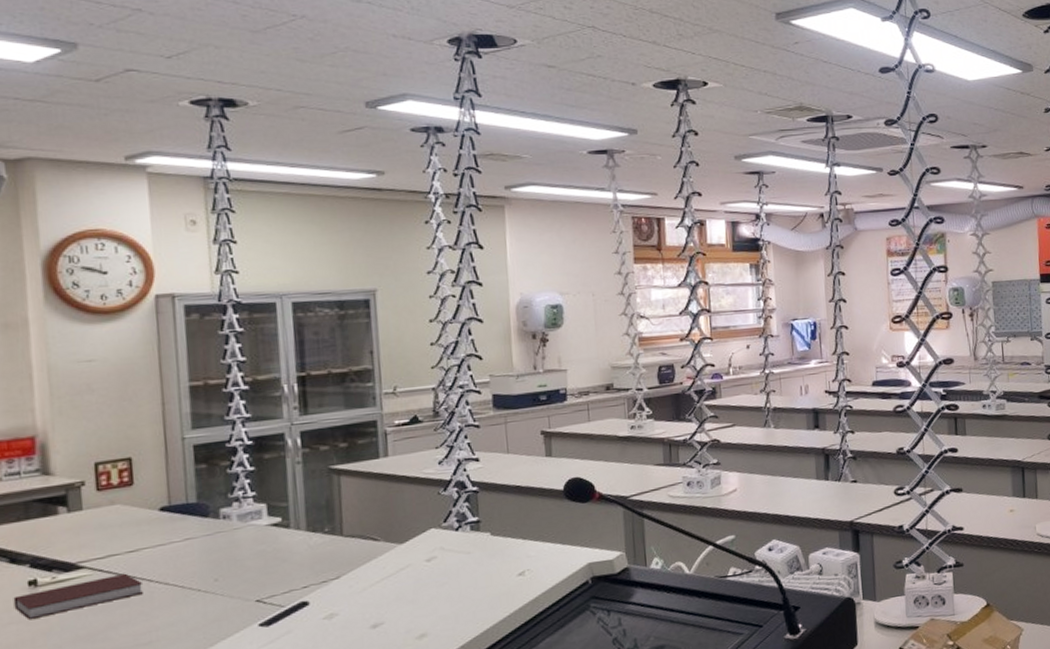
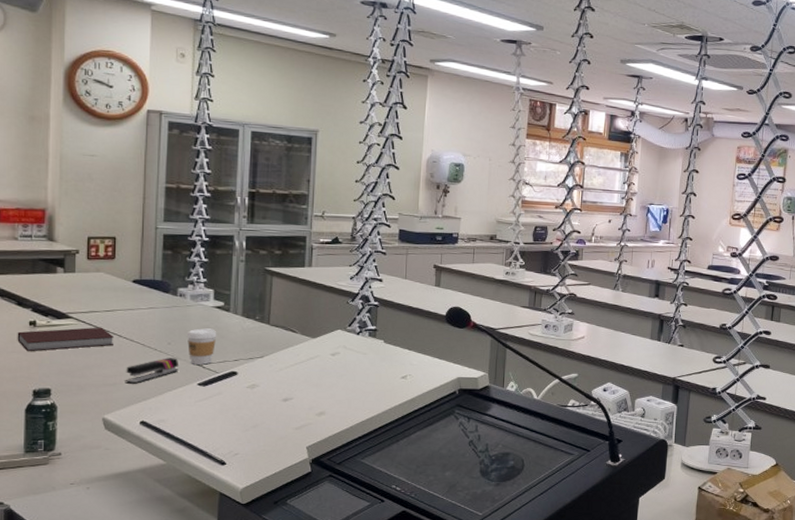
stapler: none [163,596,233,639] -> present [125,358,179,384]
coffee cup: none [237,552,277,601] -> present [186,328,217,365]

